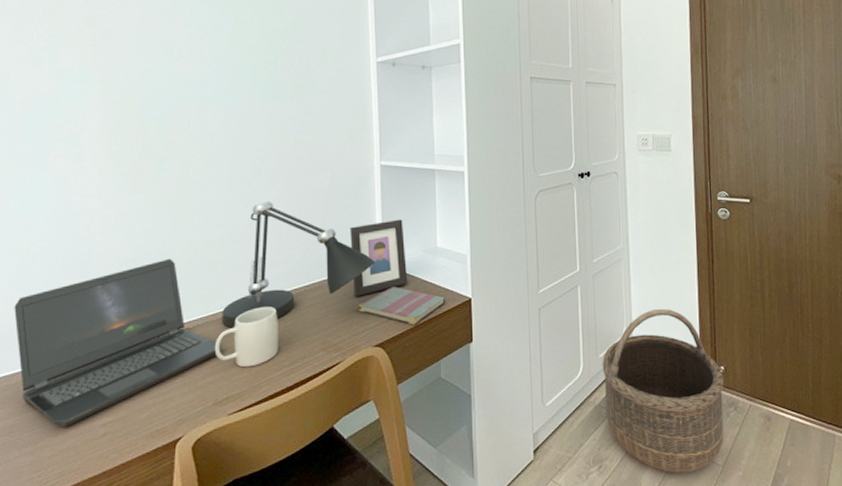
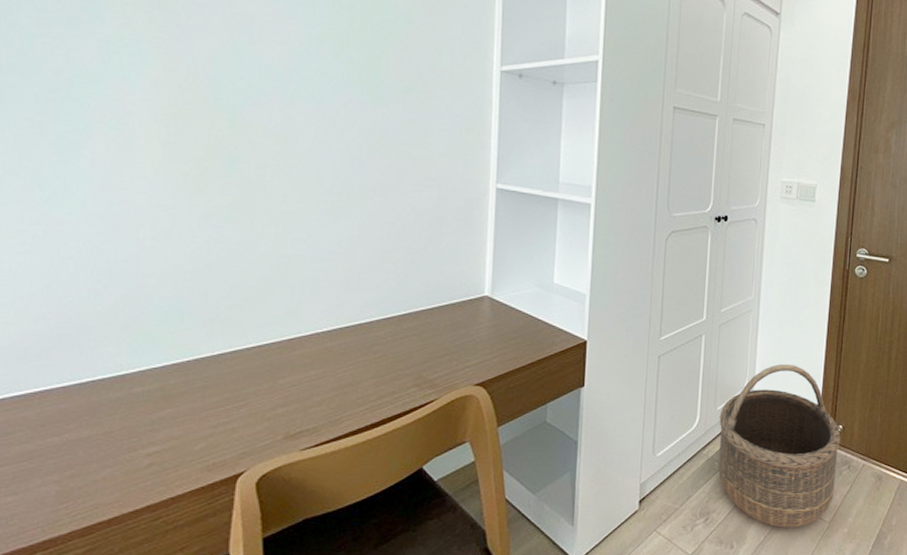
laptop computer: present [14,258,222,428] -> none [37,273,298,457]
mug: present [214,307,280,368] -> none [288,335,367,400]
desk lamp: present [222,201,375,328] -> none [299,217,483,356]
picture frame: present [350,219,408,296] -> none [455,250,518,330]
binder: present [358,287,446,325] -> none [459,323,559,365]

